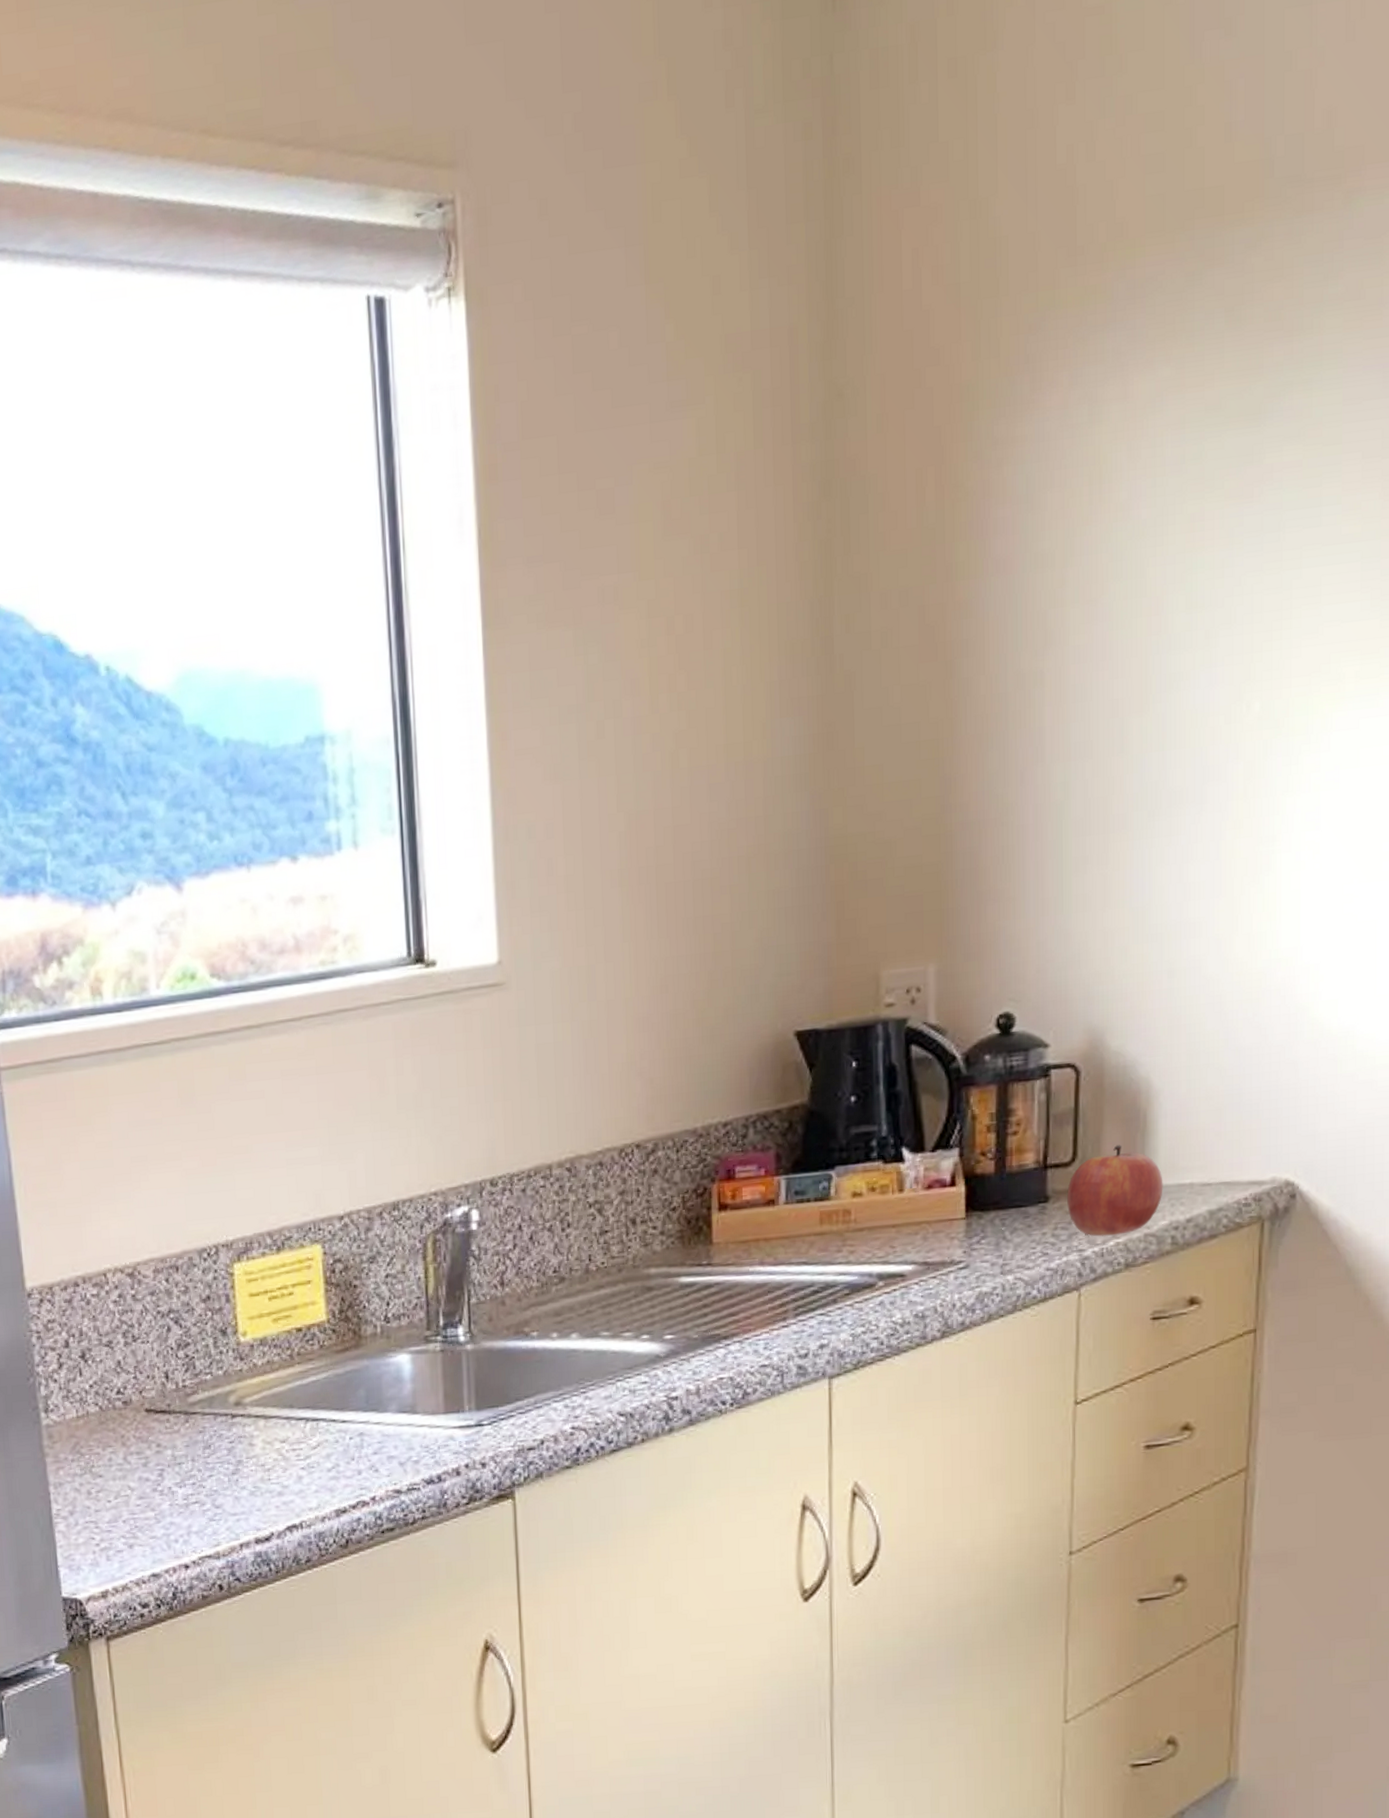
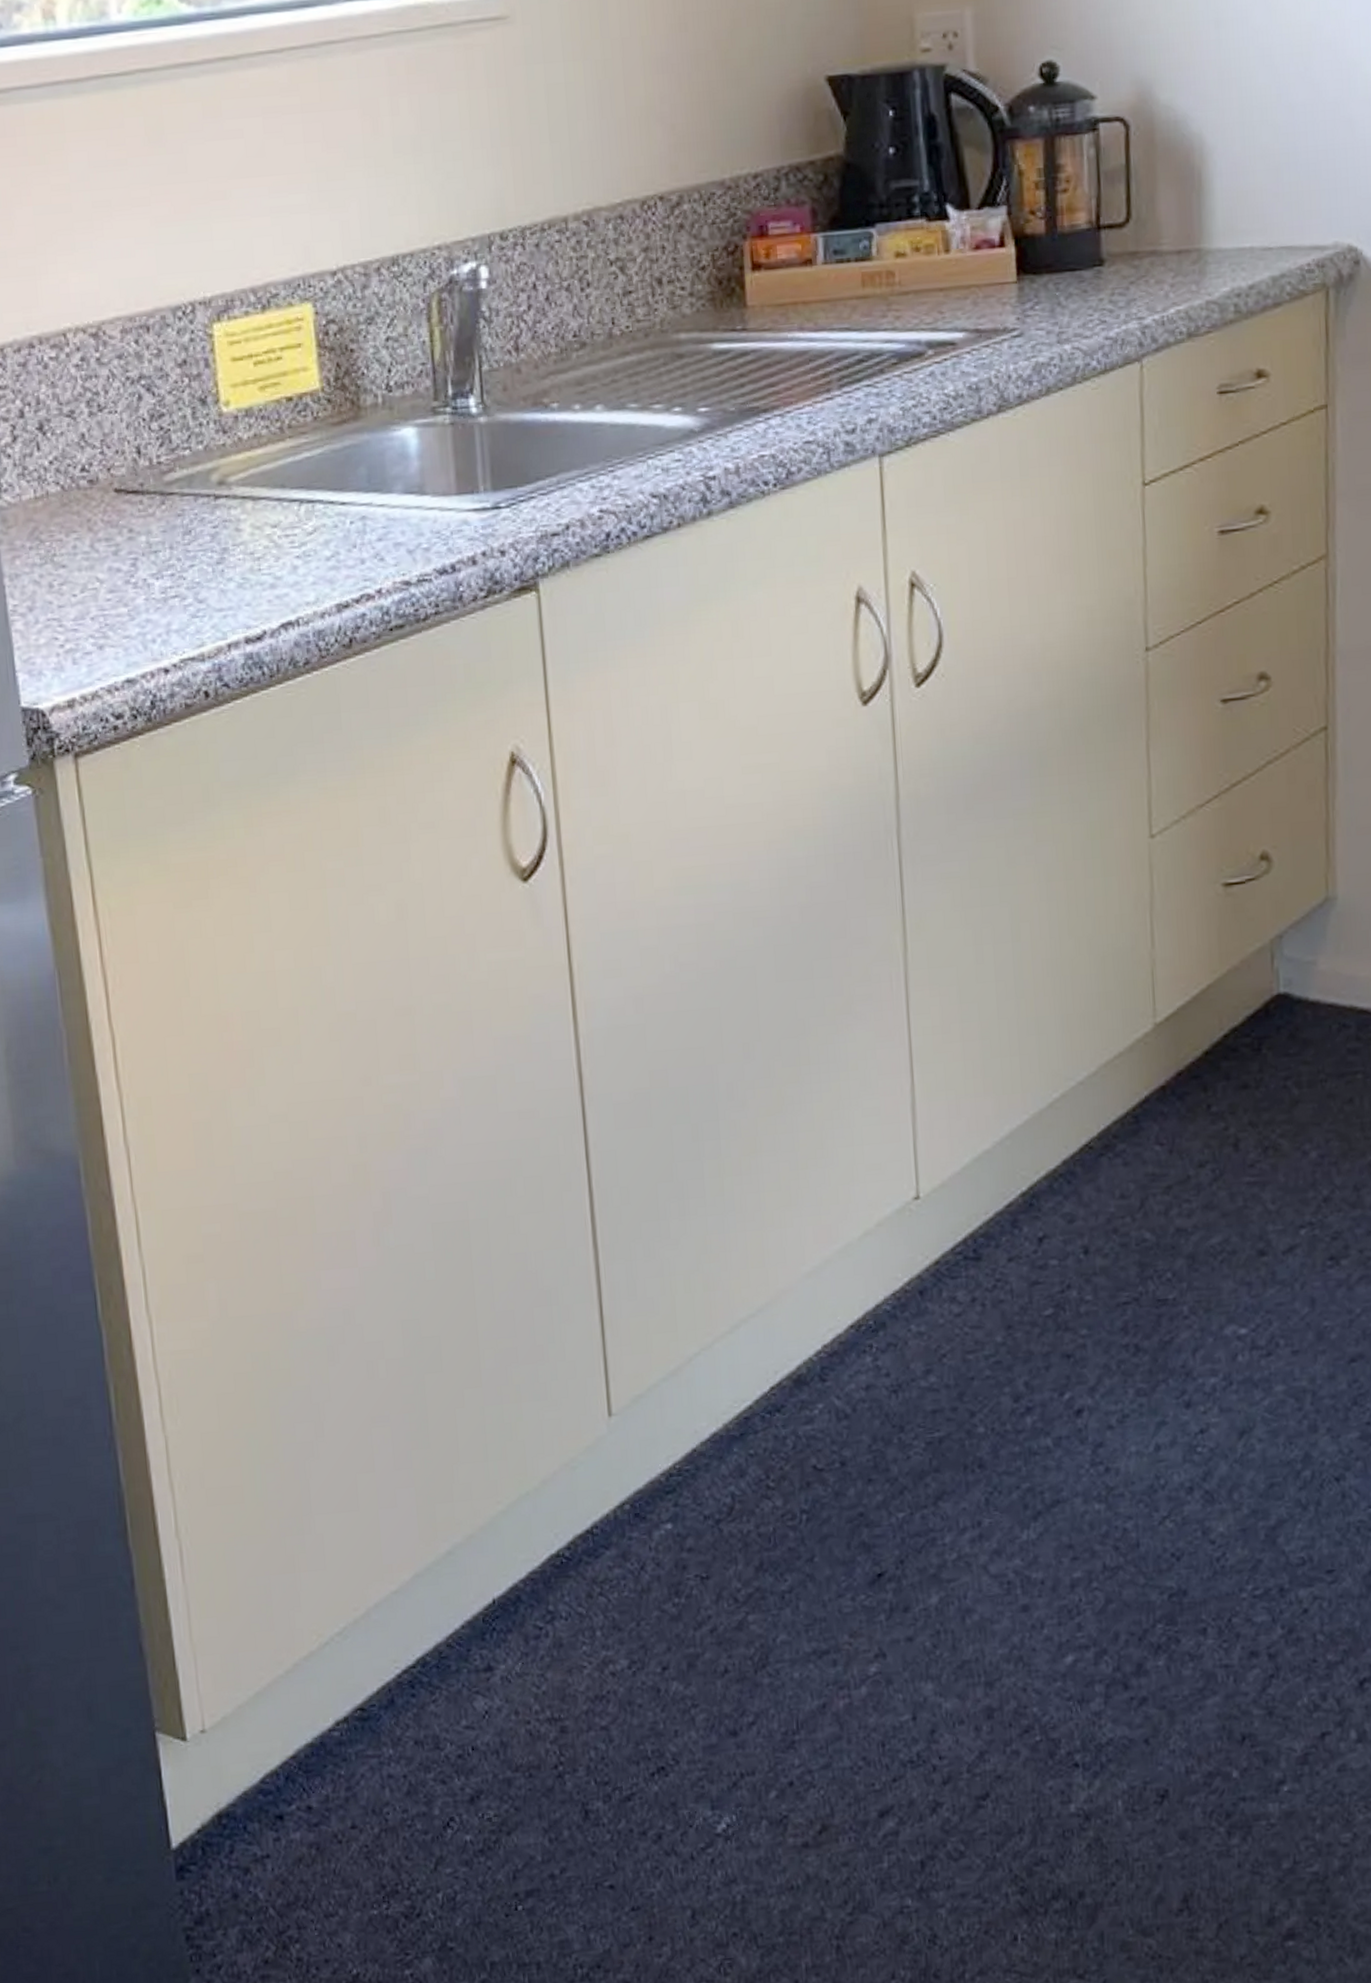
fruit: present [1067,1145,1163,1237] -> none [1123,205,1223,304]

